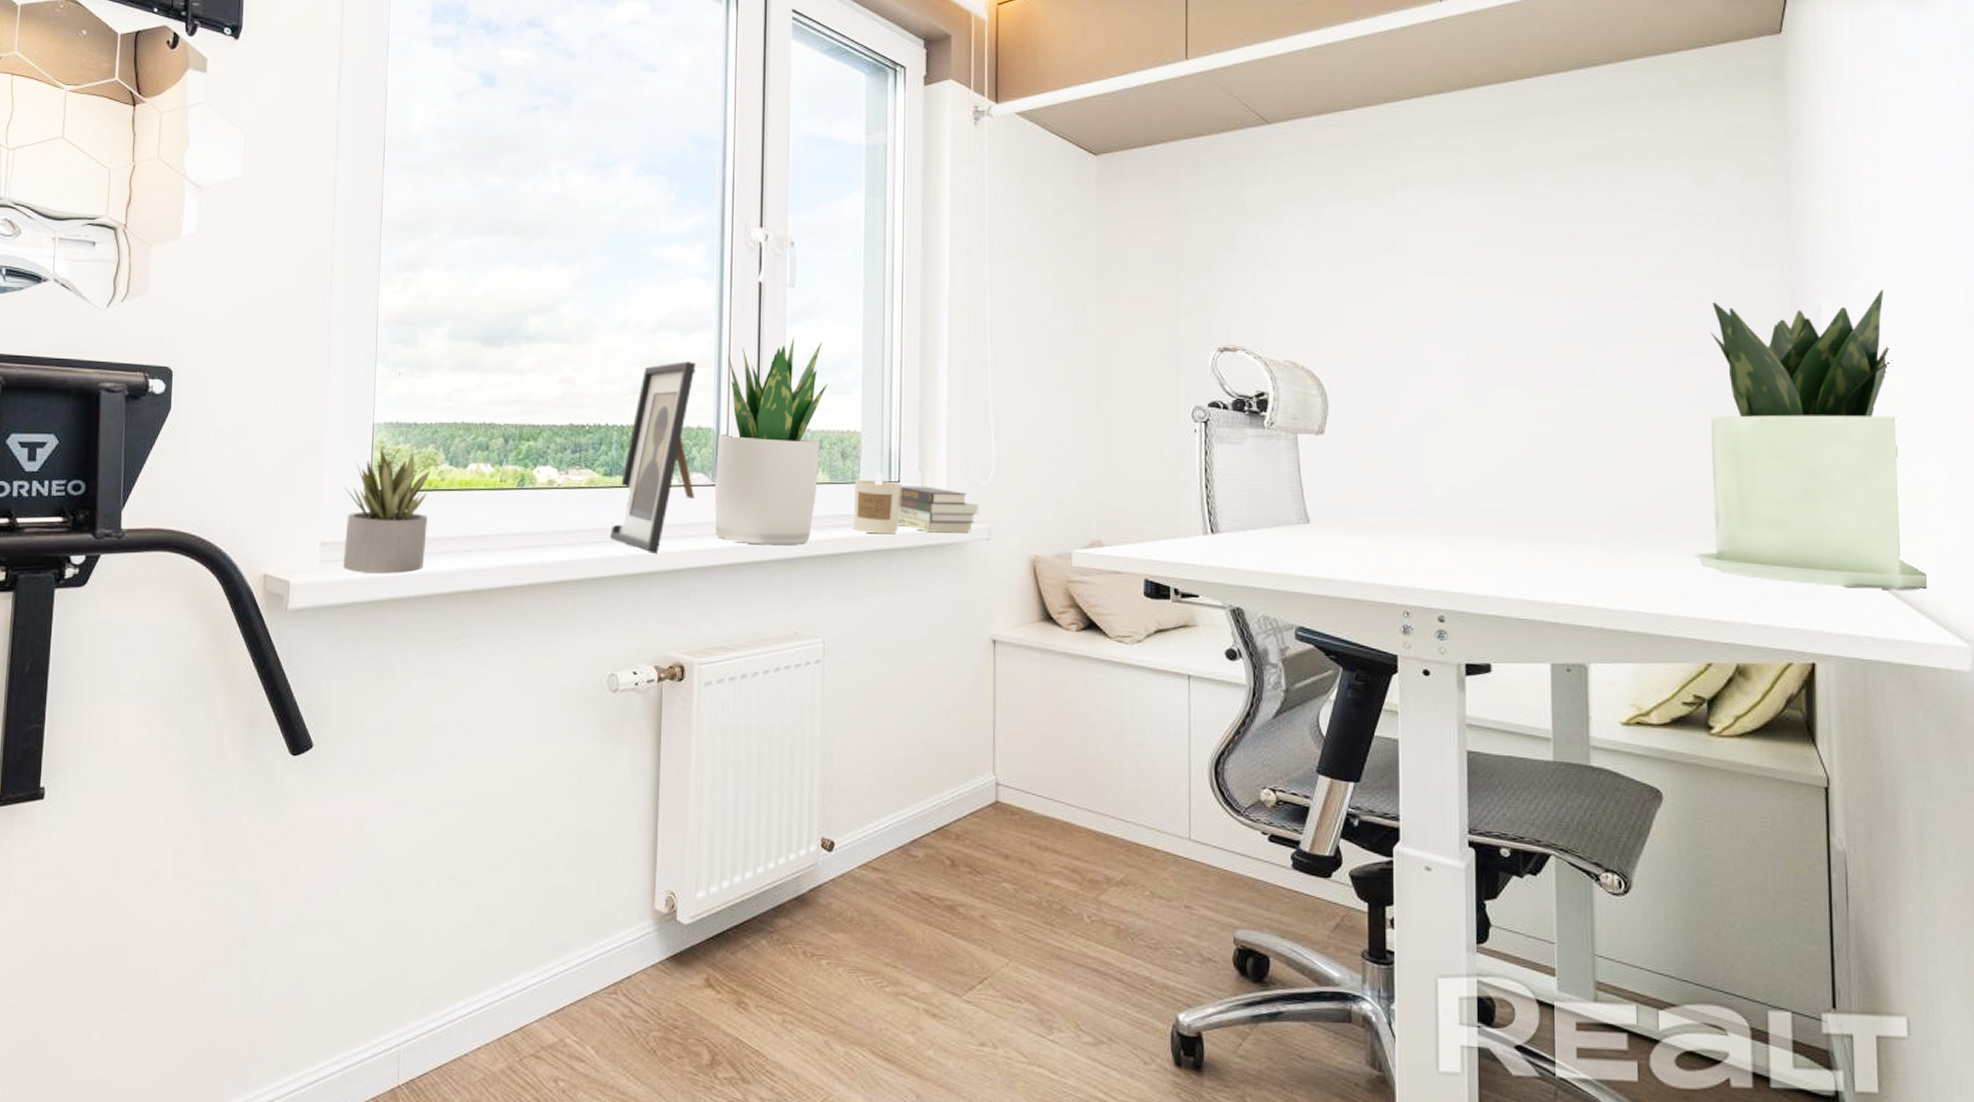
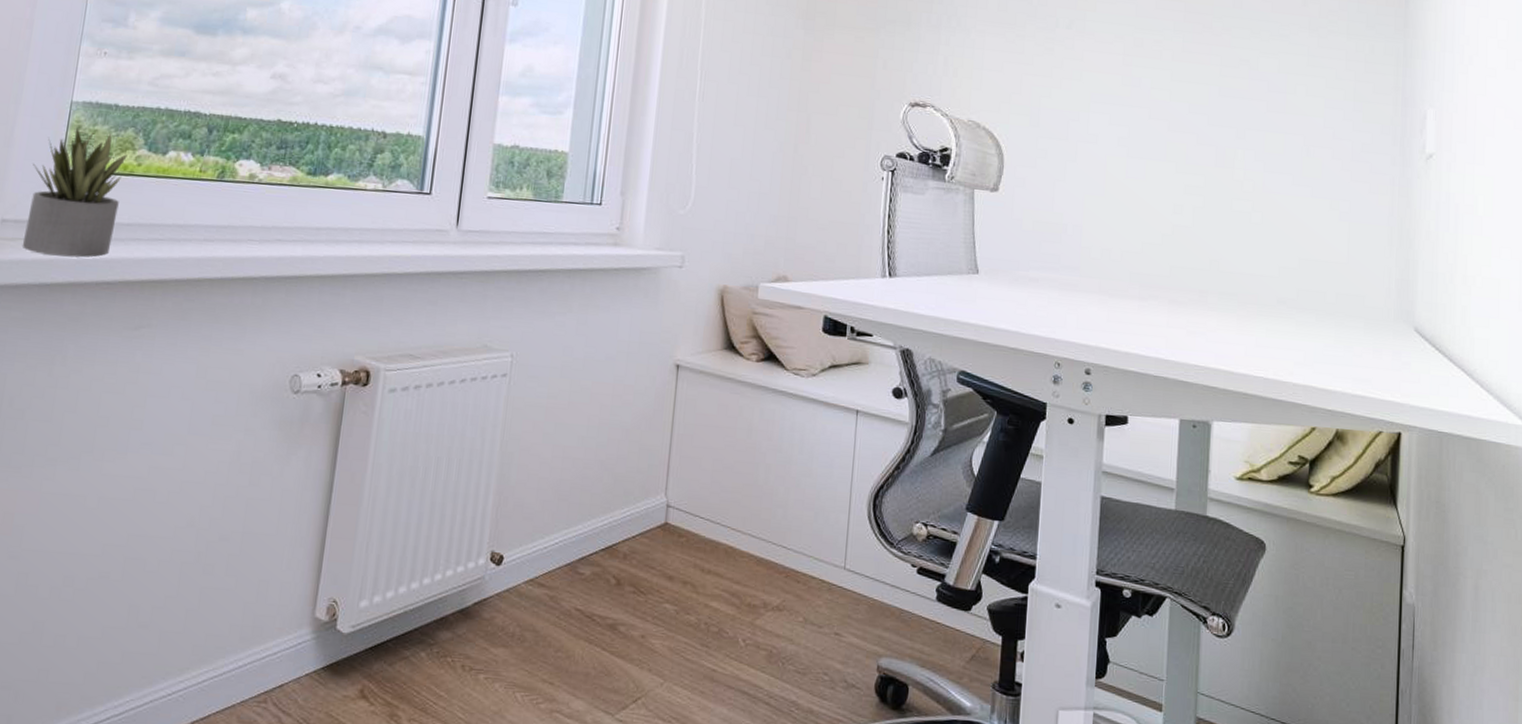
picture frame: present [610,361,696,555] -> none [308,68,412,258]
planter: present [714,336,828,546] -> none [414,54,540,259]
candle: present [853,473,902,534] -> none [551,193,603,255]
books: present [898,485,979,533] -> none [595,208,675,259]
planter: present [1694,289,1927,590] -> none [1307,101,1496,373]

